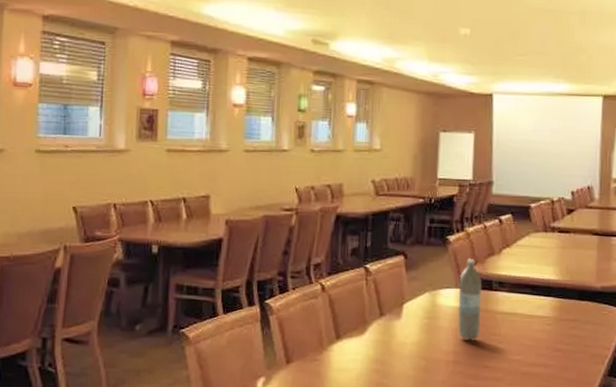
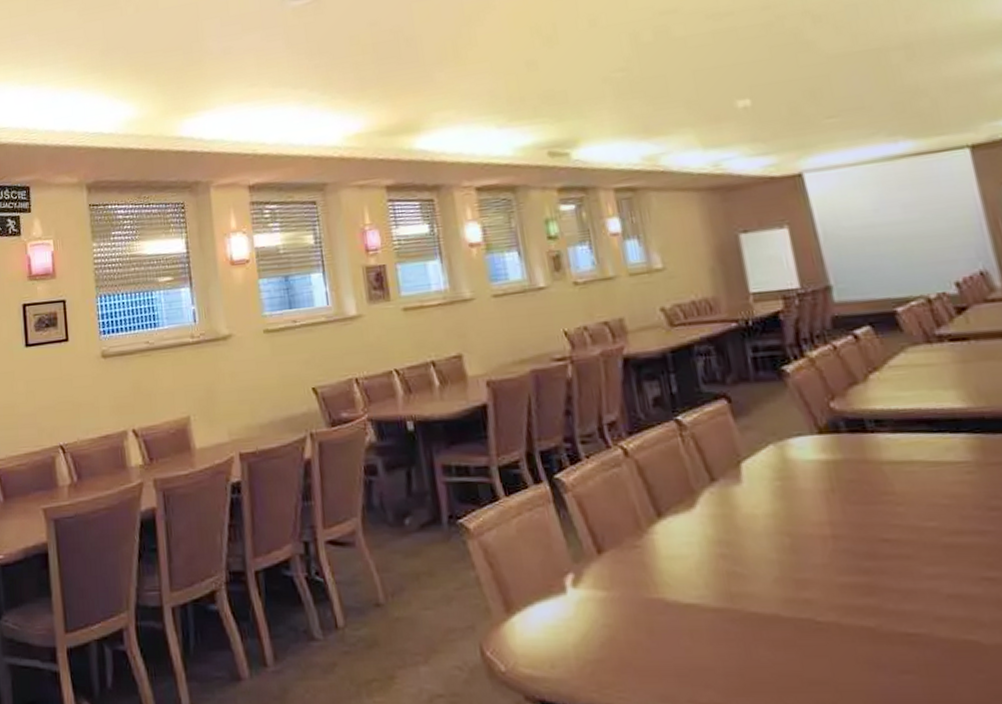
water bottle: present [457,258,482,341] -> none [812,391,863,505]

